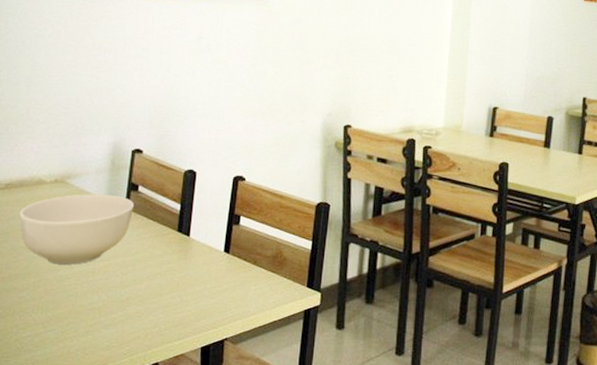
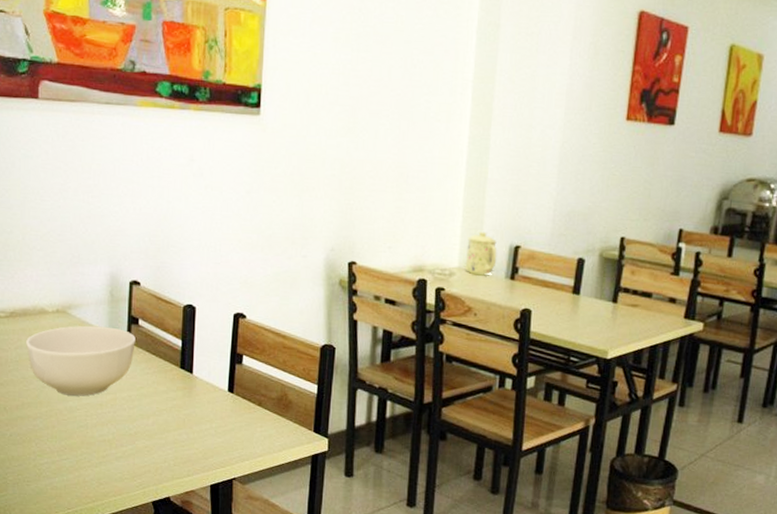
mug: none [449,95,478,134] -> present [465,231,497,276]

